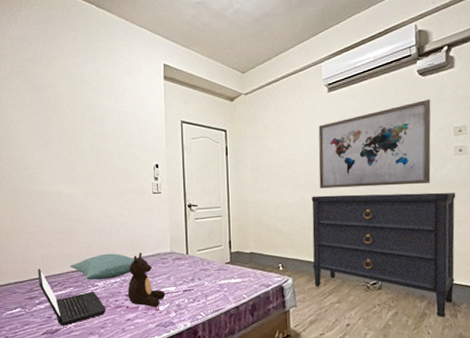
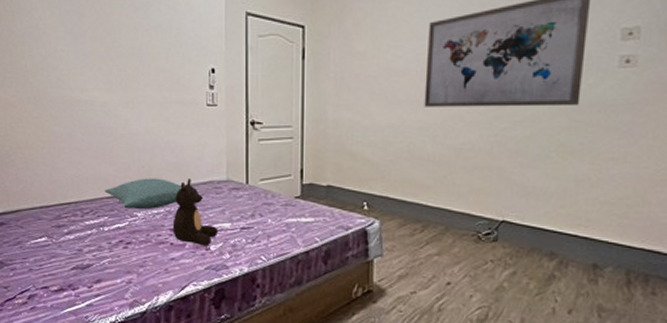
laptop: present [37,268,107,326] -> none [66,192,147,261]
dresser: present [311,192,456,318] -> none [407,116,615,283]

